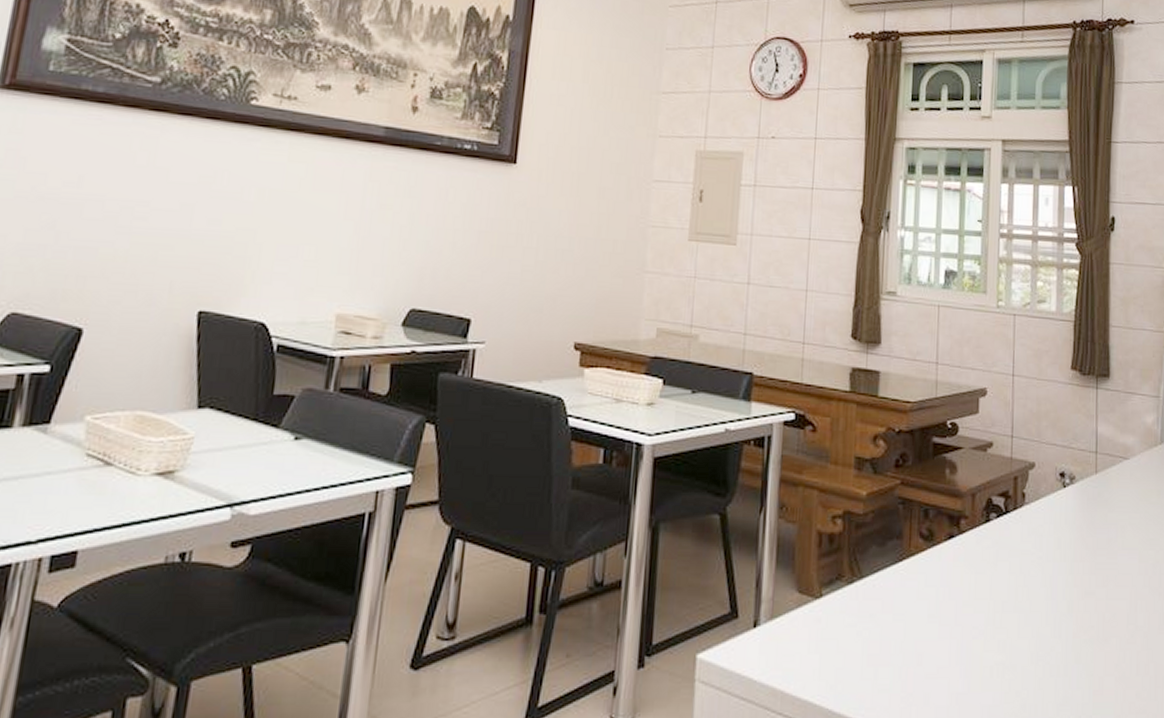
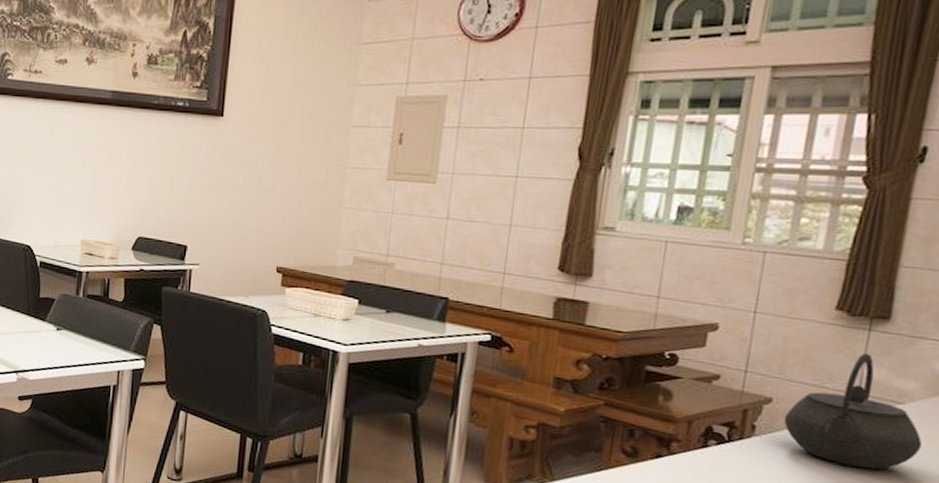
kettle: none [1045,410,1146,529] -> present [783,352,923,469]

